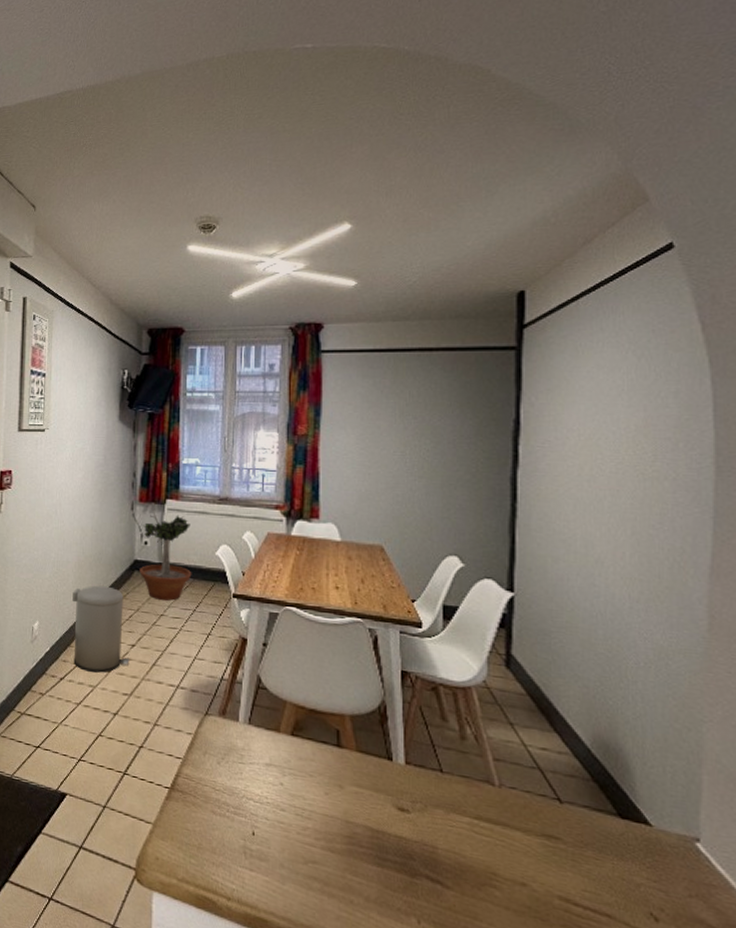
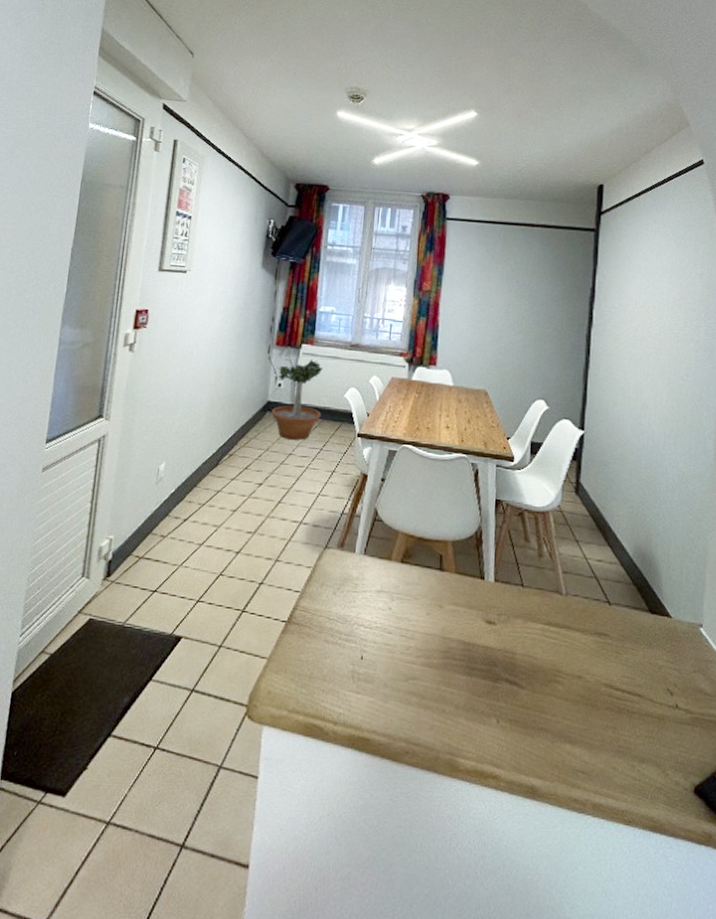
pedal bin: present [72,585,130,673] -> none [199,426,256,512]

